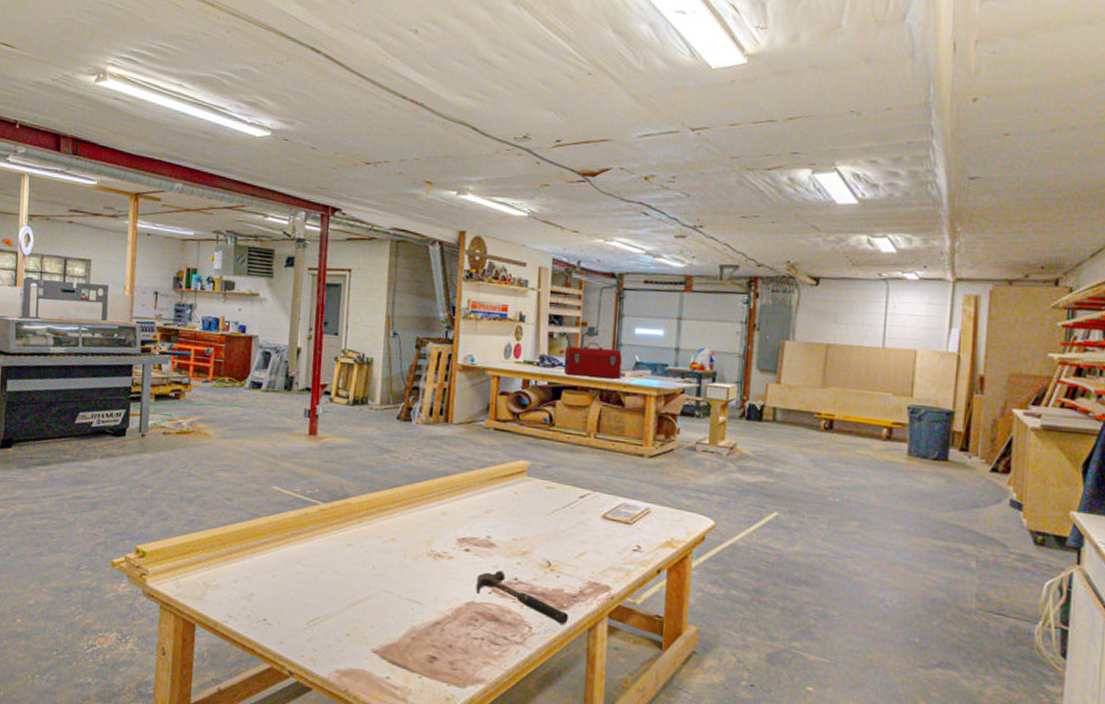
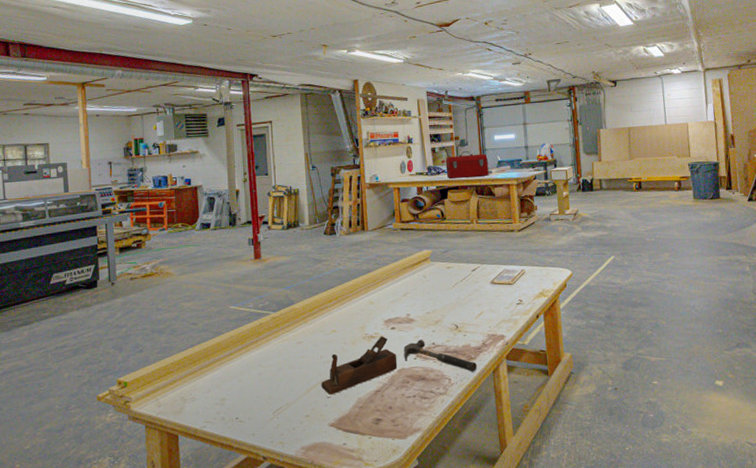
hand plane: none [369,556,467,619] -> present [321,335,398,398]

